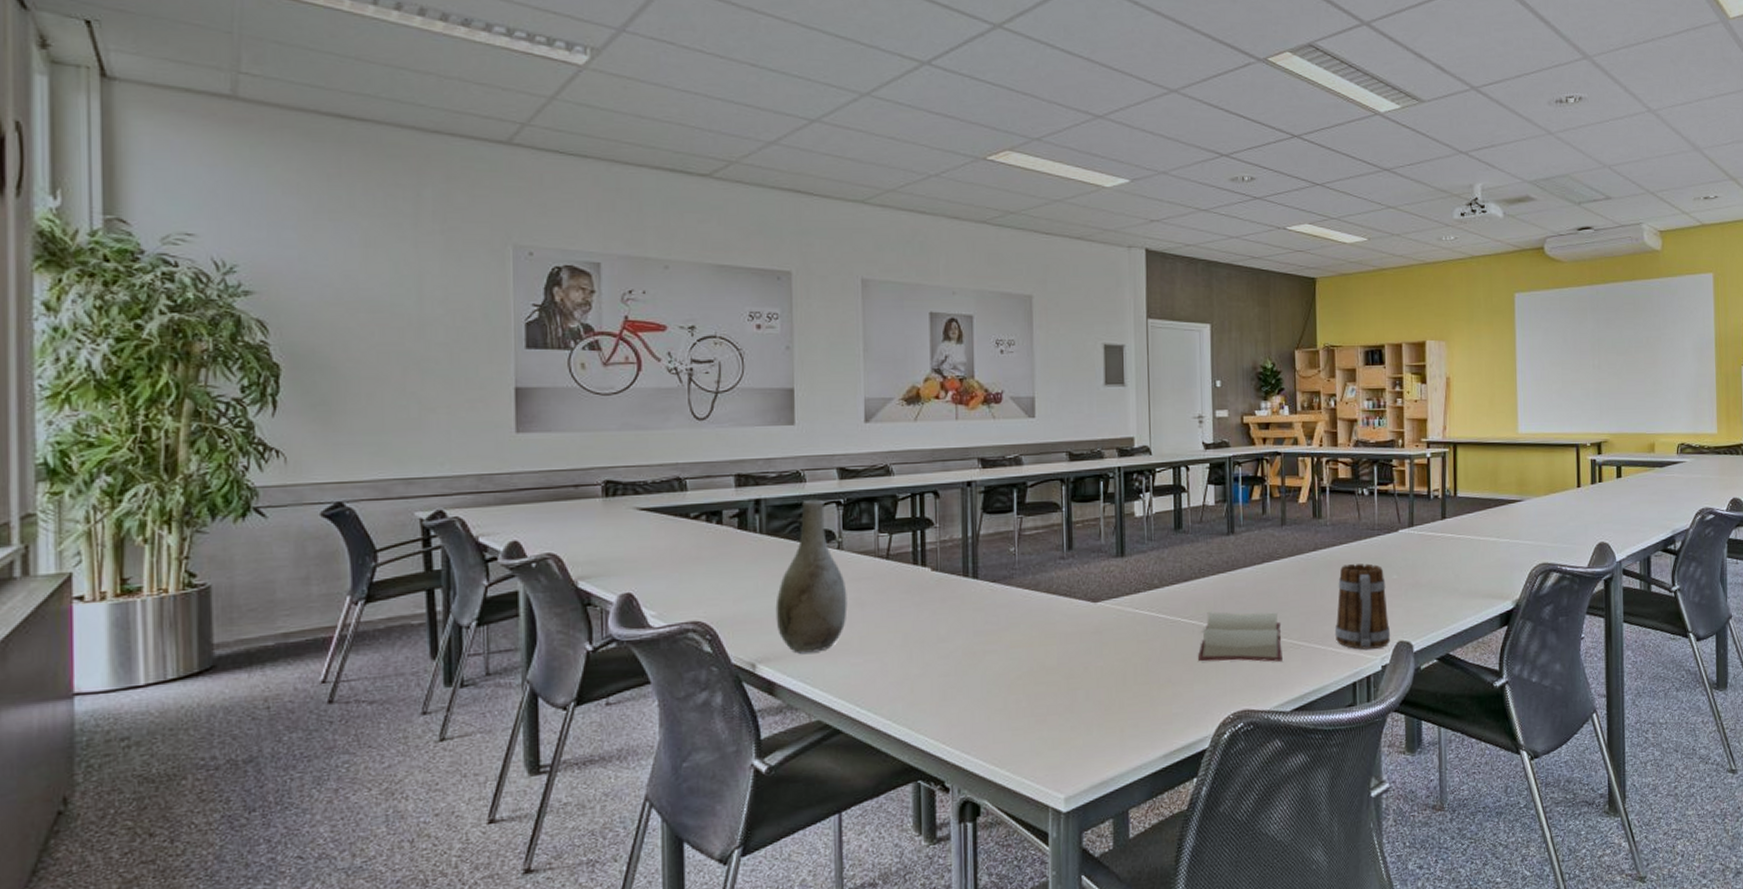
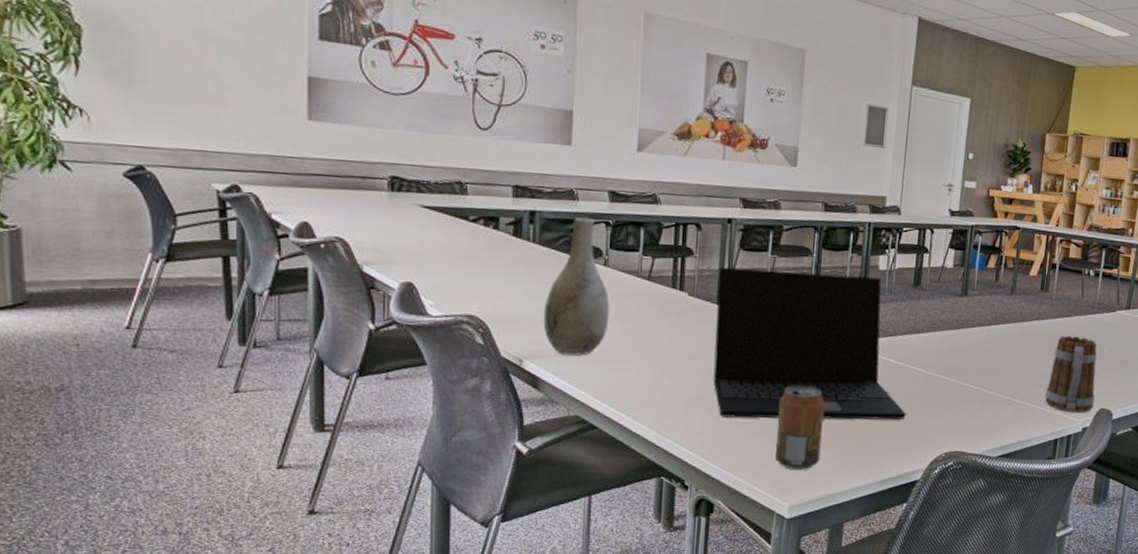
laptop: none [962,526,1184,703] -> present [713,267,906,420]
beverage can: none [1042,655,1094,754] -> present [774,385,825,470]
hardback book: present [1198,611,1283,662] -> none [921,363,999,413]

